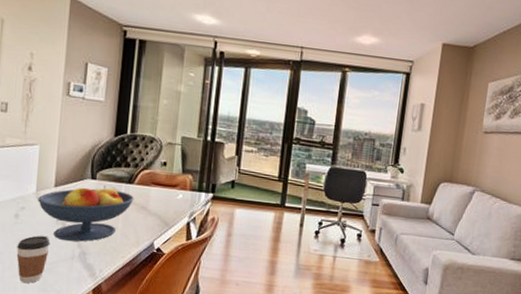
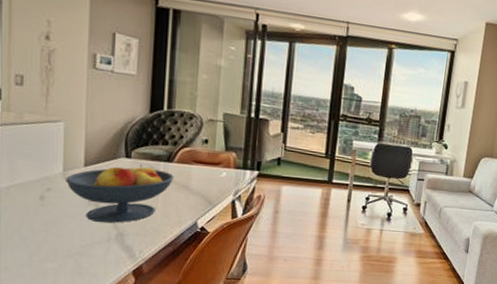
coffee cup: present [16,236,50,284] -> none [44,218,83,268]

